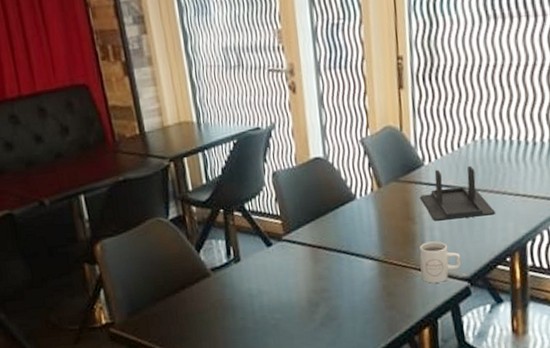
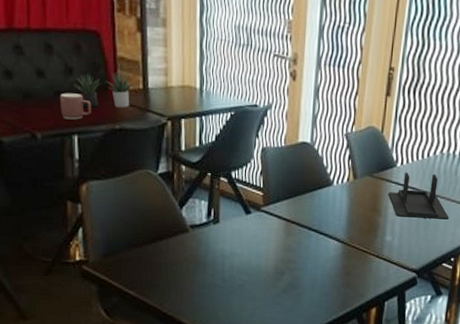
mug: none [59,151,93,181] -> present [59,93,92,120]
succulent plant: none [70,121,132,165] -> present [72,71,136,108]
mug: present [419,241,462,284] -> none [377,233,414,270]

